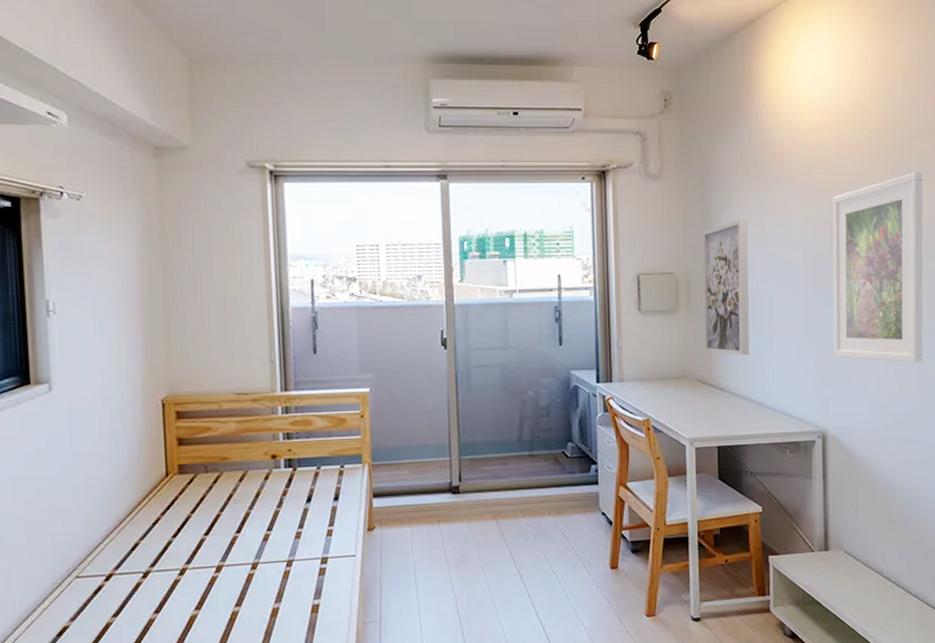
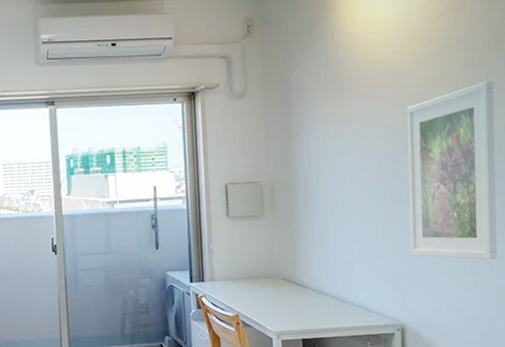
wall art: present [702,219,750,356] -> none [284,130,331,256]

